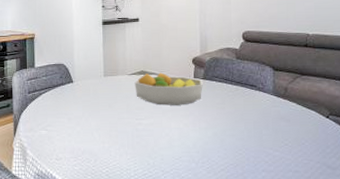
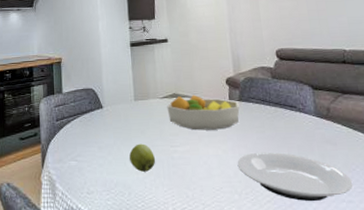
apple: none [97,116,121,141] -> present [129,143,156,172]
plate: none [197,126,301,170] -> present [237,152,353,201]

